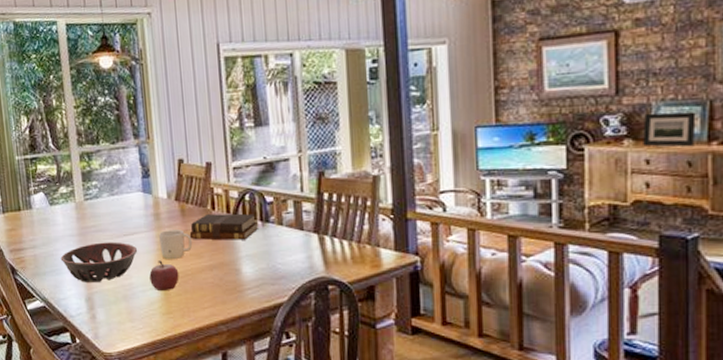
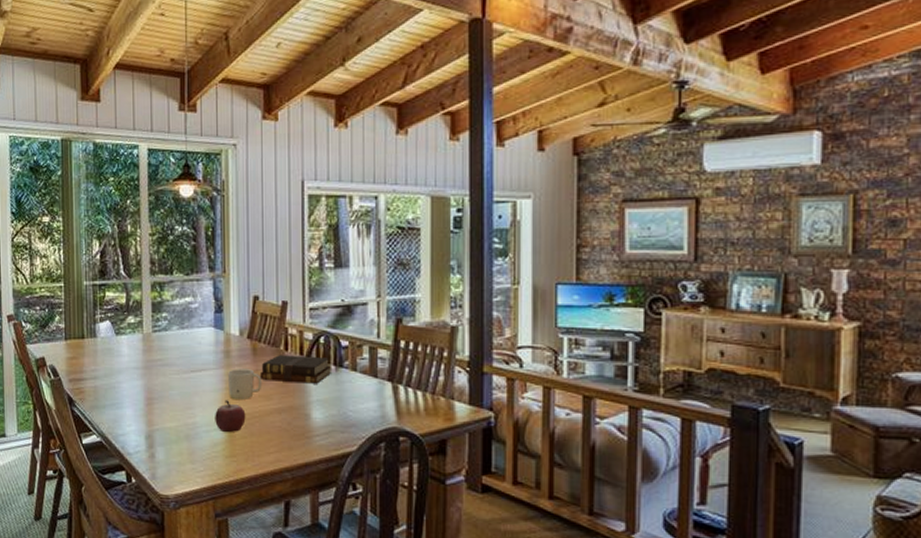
decorative bowl: present [60,242,138,282] -> none [122,377,205,419]
picture frame: present [643,112,696,147] -> none [719,282,771,317]

